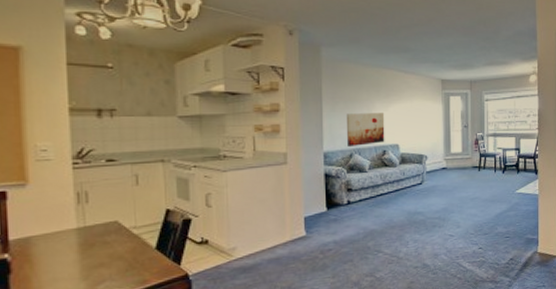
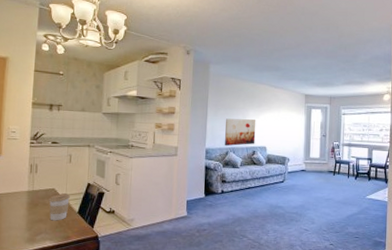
coffee cup: none [110,226,142,263] -> present [48,193,70,221]

